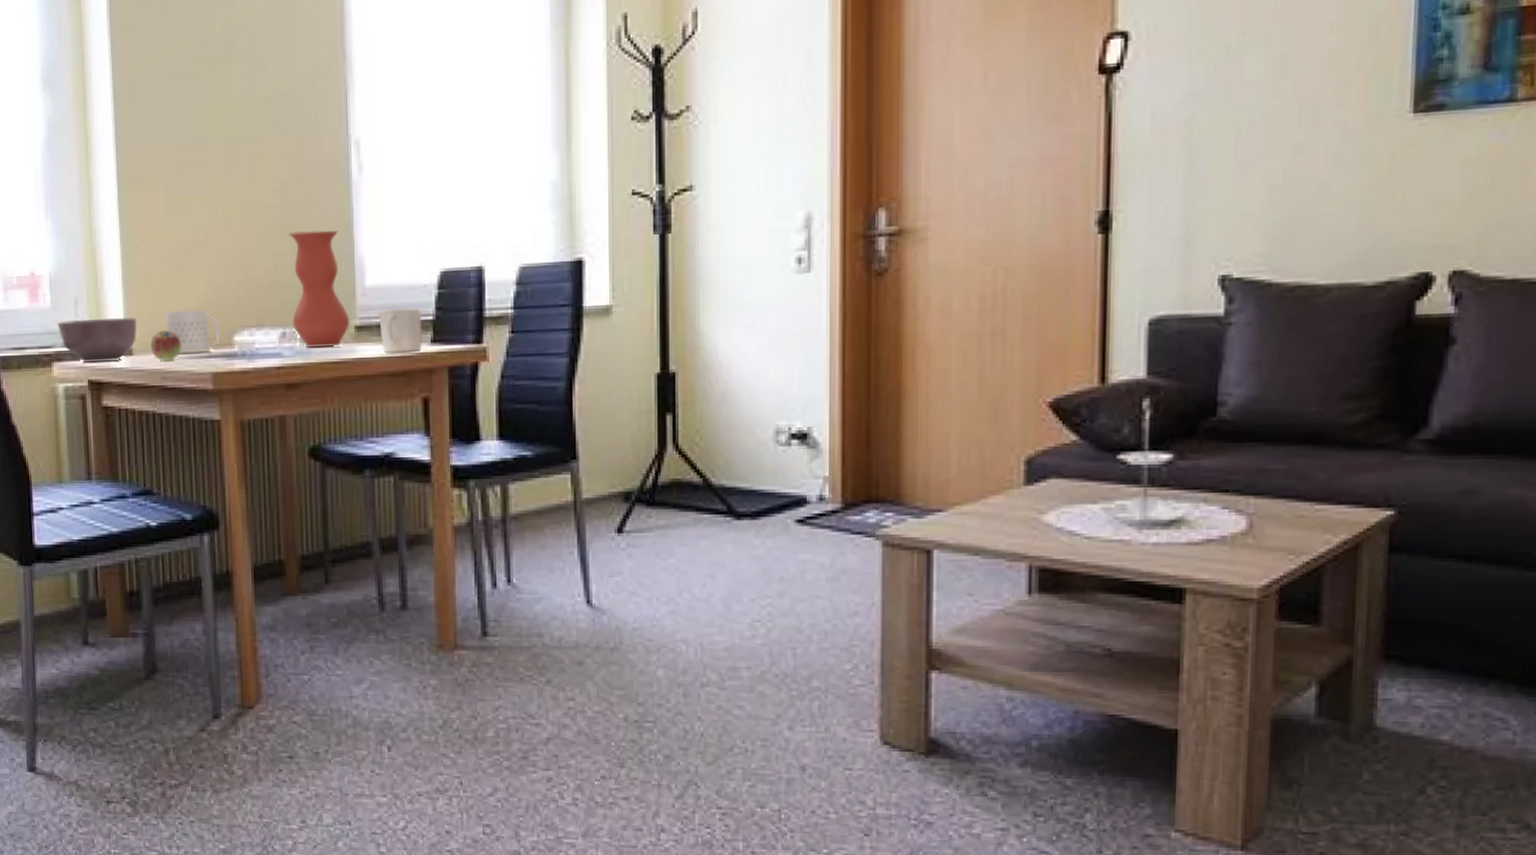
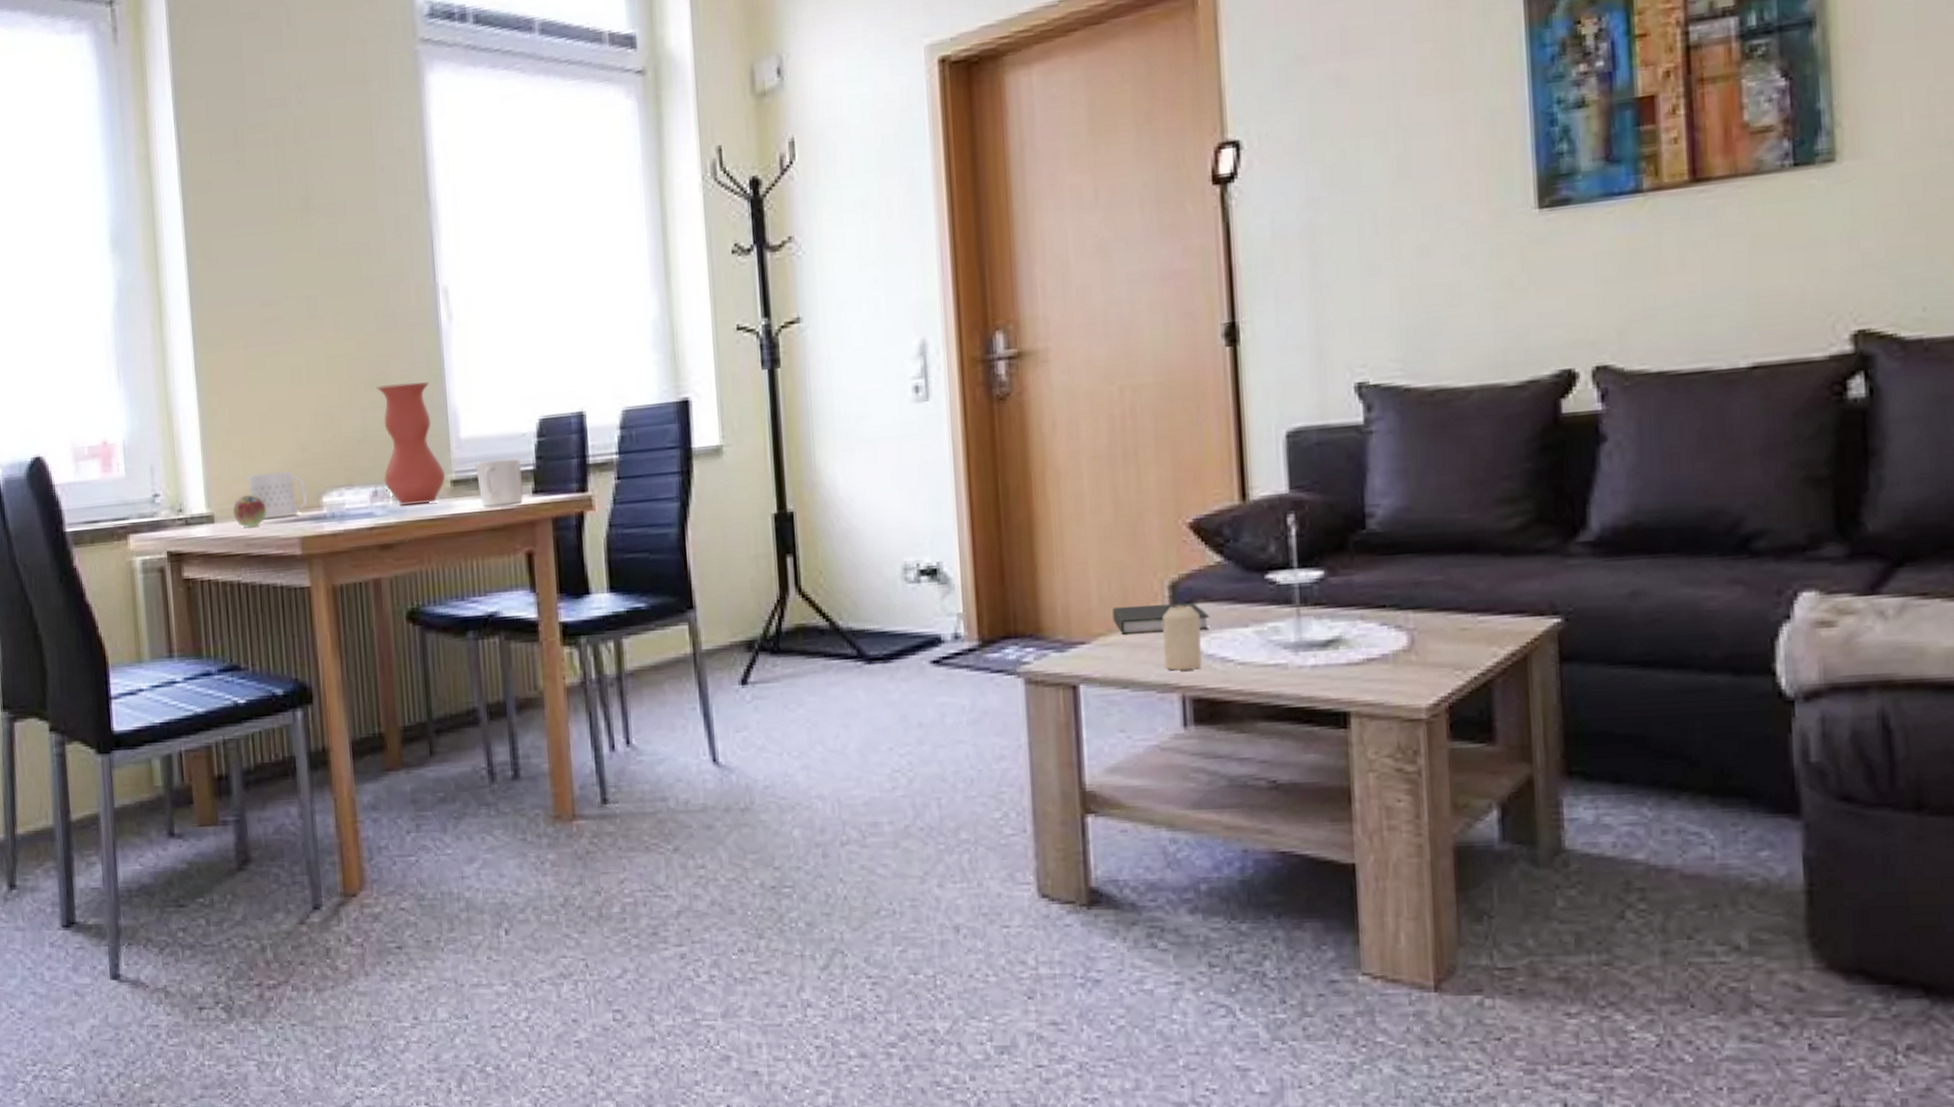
bowl: present [57,316,137,363] -> none [132,482,218,533]
book: none [970,477,1061,506] -> present [1113,603,1210,636]
candle: none [1014,480,1053,541] -> present [1162,605,1202,671]

